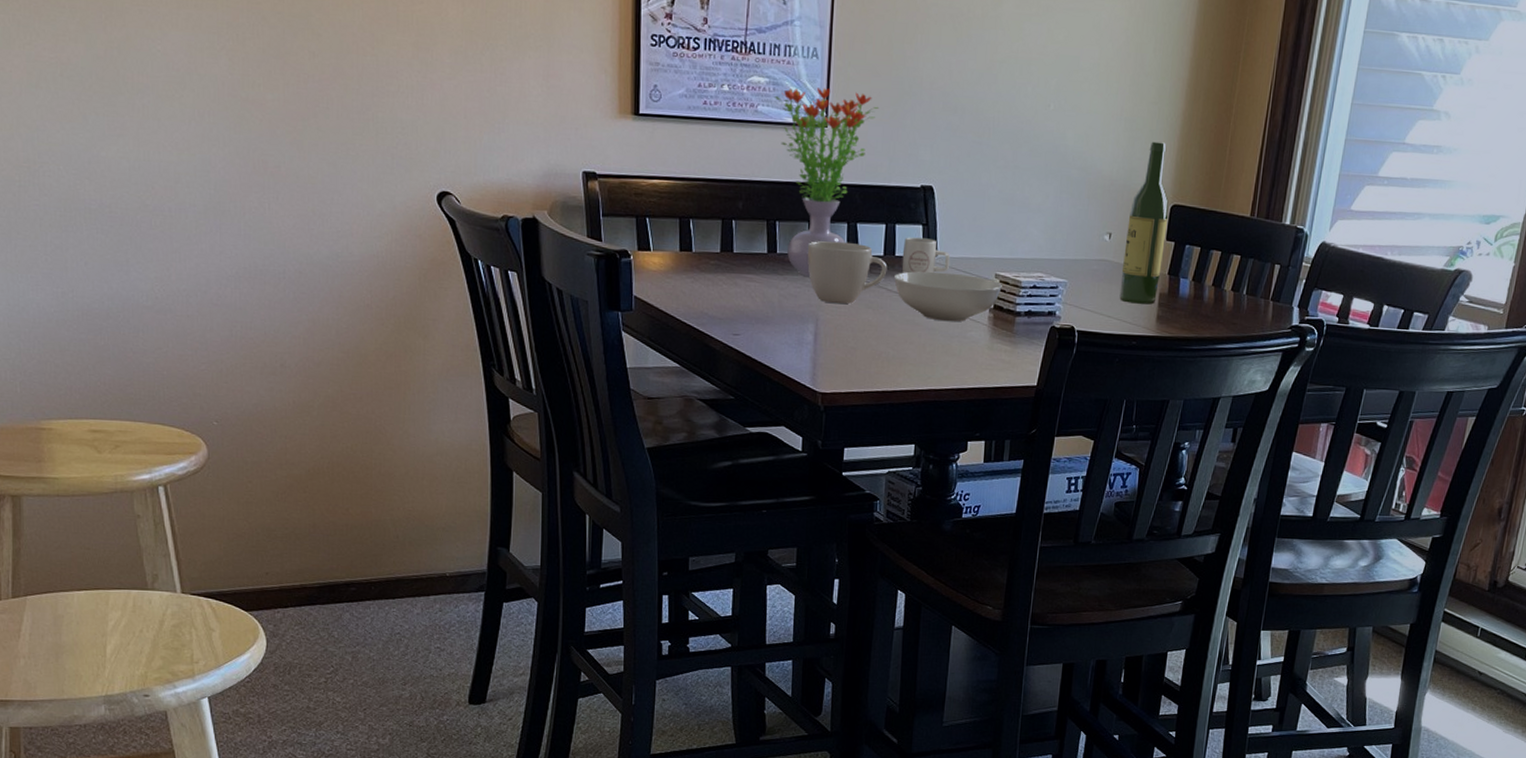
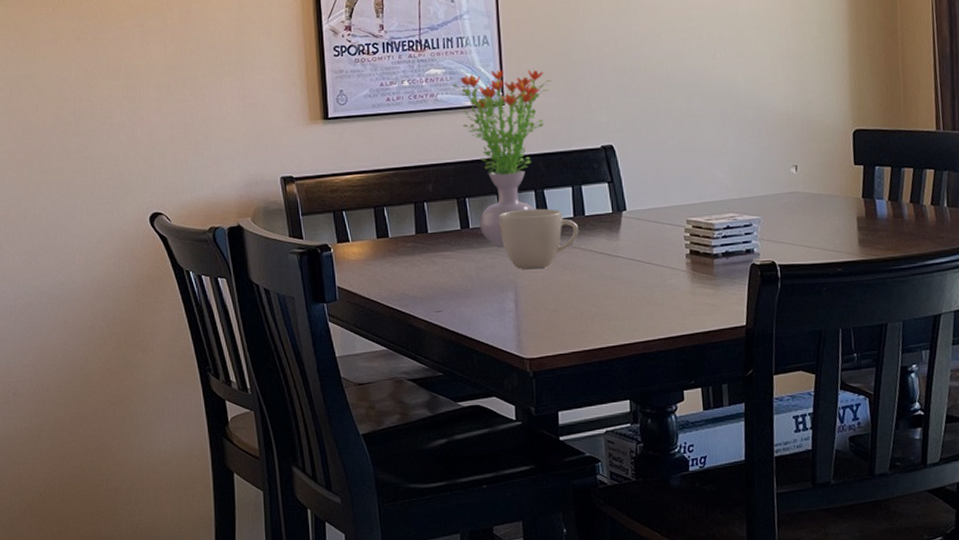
bowl: present [893,271,1002,322] -> none [586,224,696,273]
mug: present [901,237,951,274] -> none [591,194,641,231]
wine bottle: present [1119,141,1169,305] -> none [812,72,855,231]

